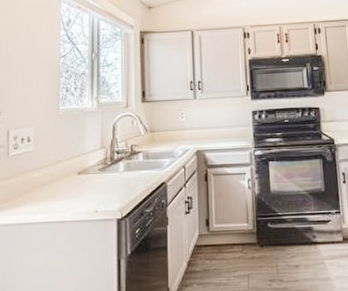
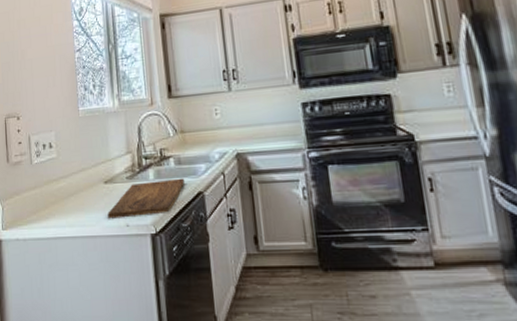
cutting board: none [78,170,150,206] -> present [108,178,184,219]

